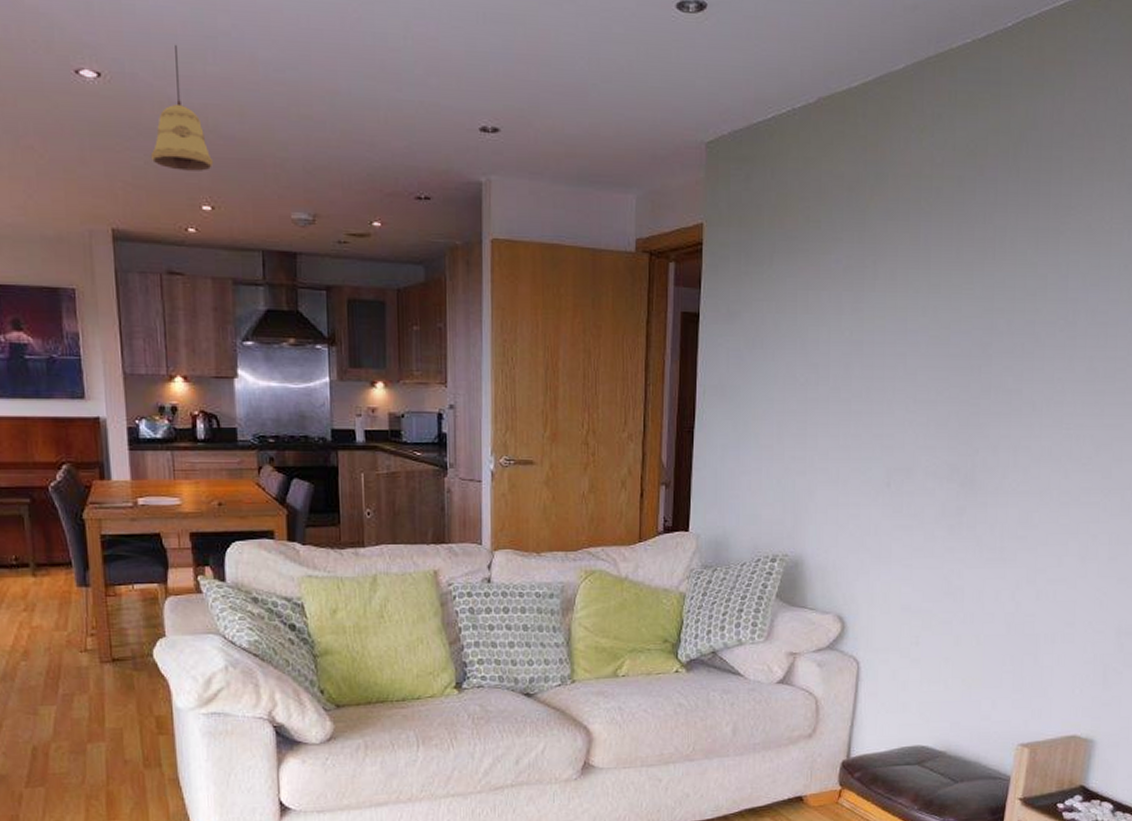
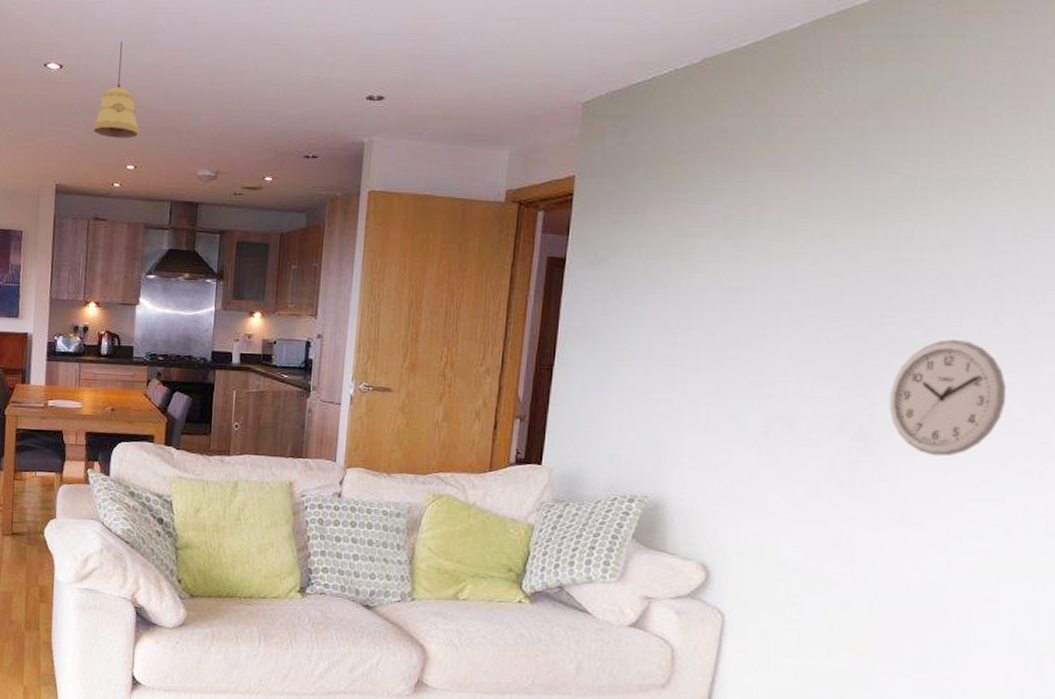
wall clock: none [988,385,1078,496] -> present [889,338,1006,457]

